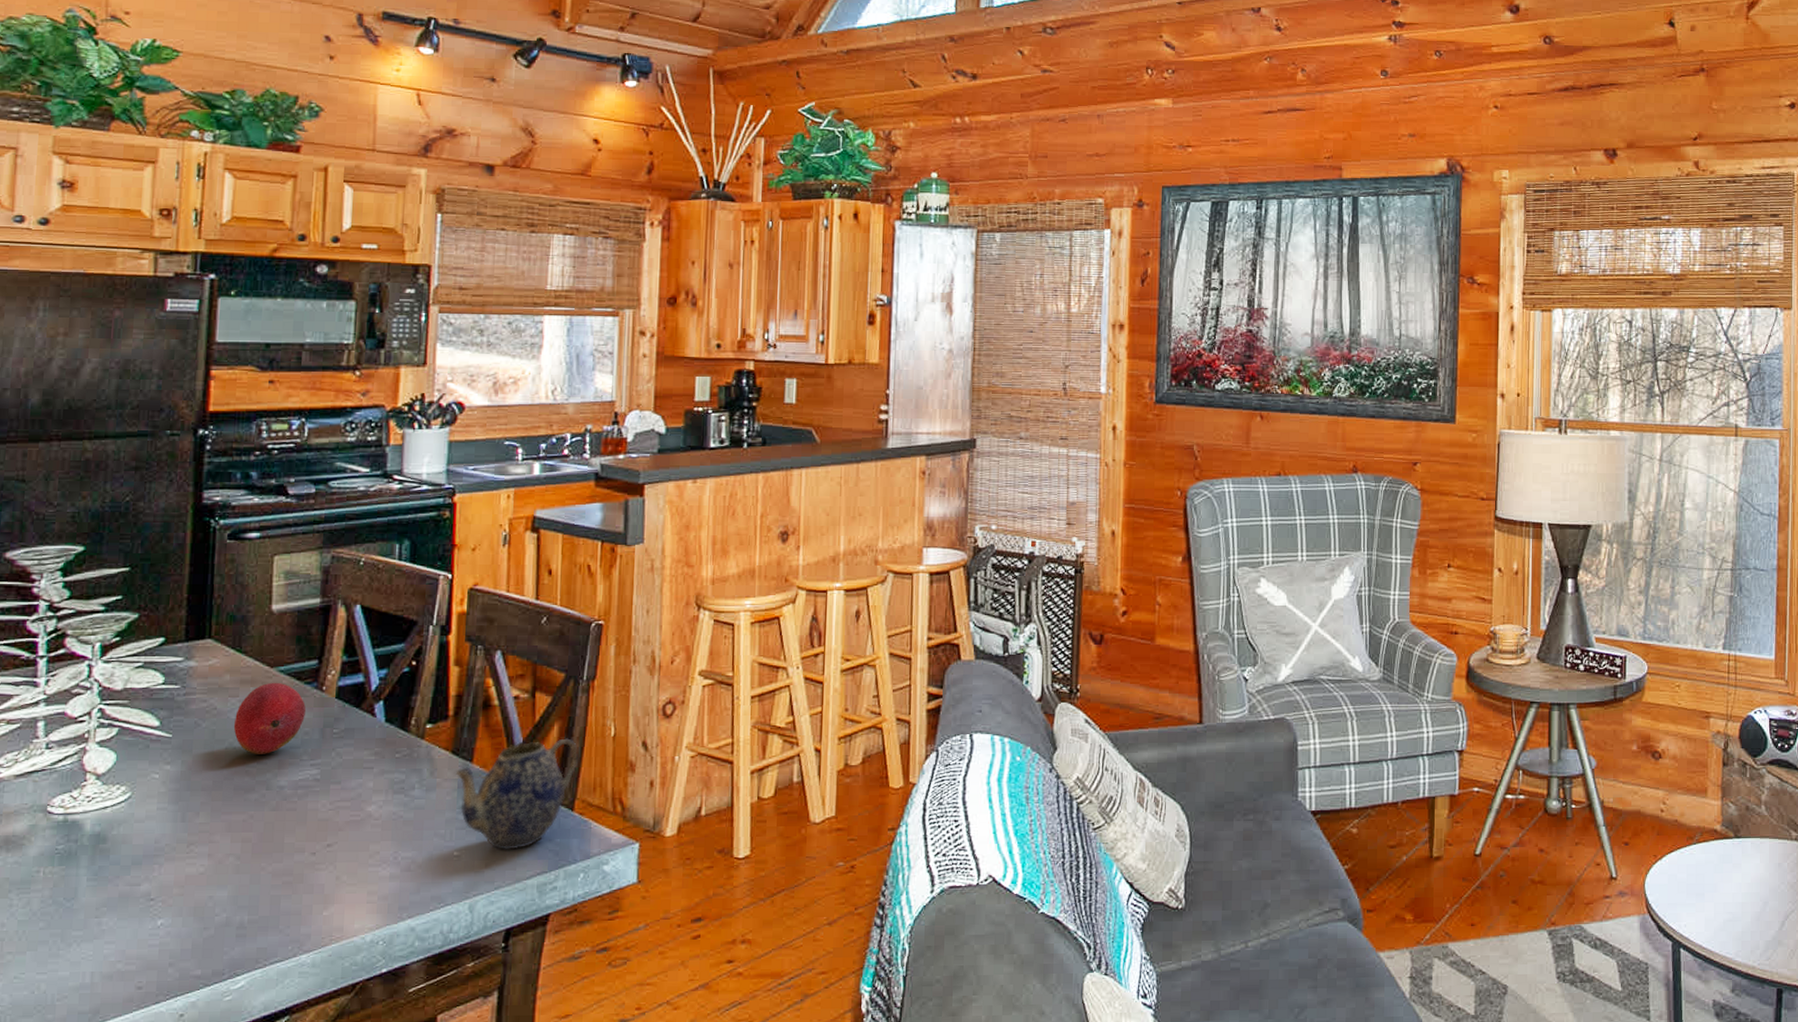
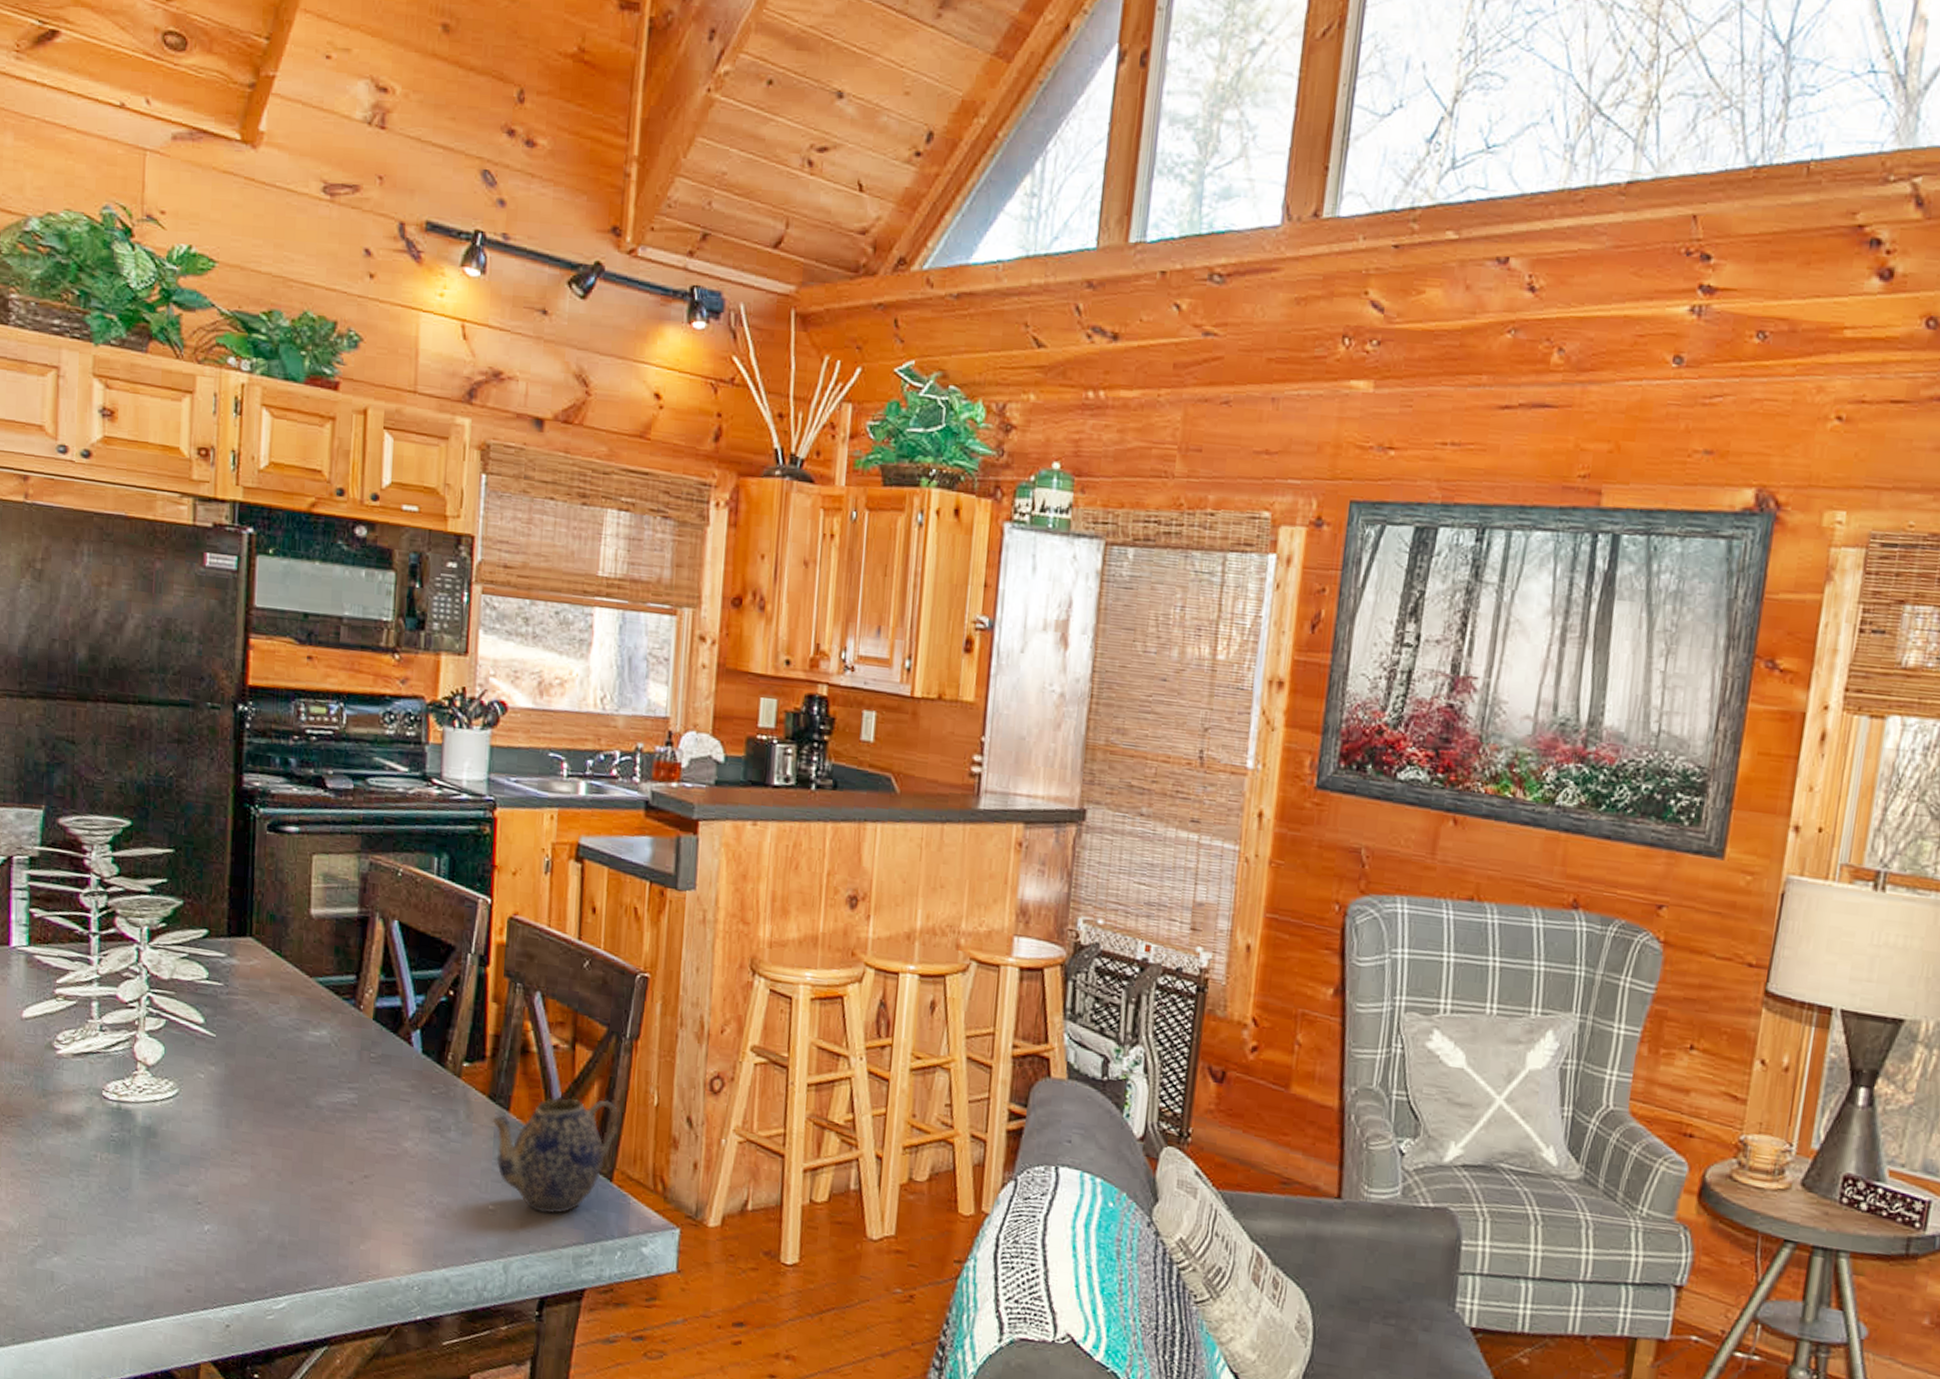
fruit: present [233,682,307,754] -> none [274,993,345,1070]

